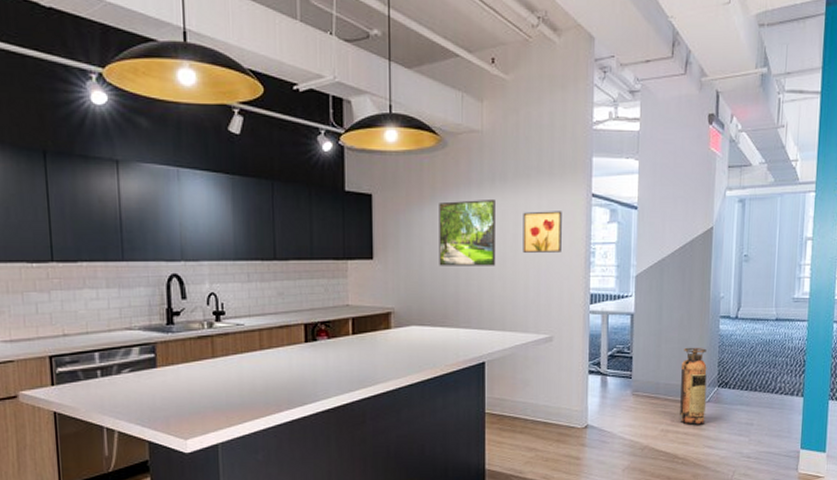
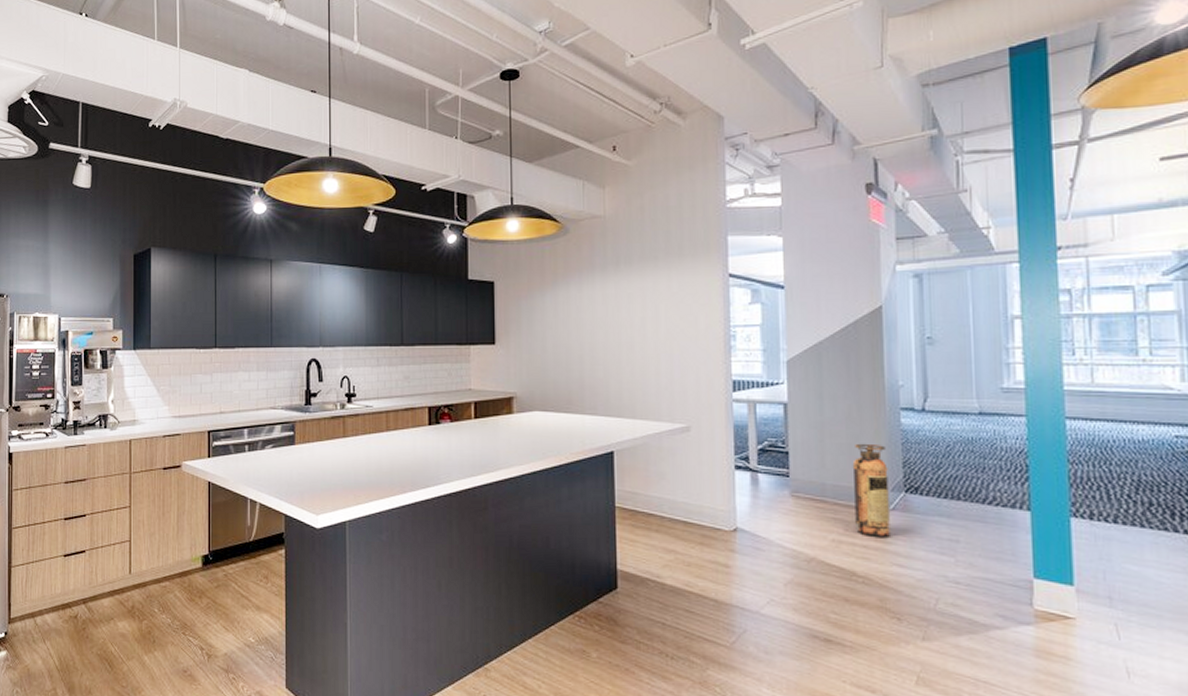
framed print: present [439,200,495,266] -> none [561,283,622,351]
wall art: present [523,211,562,253] -> none [651,293,696,336]

